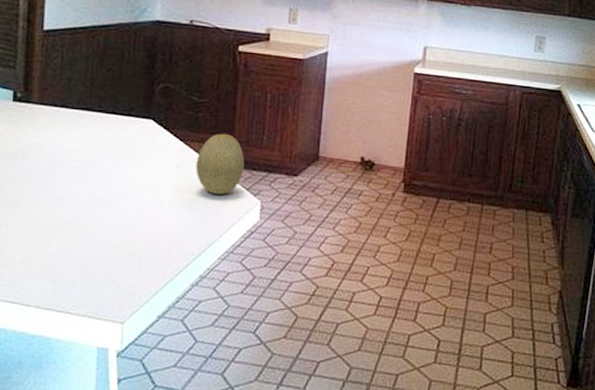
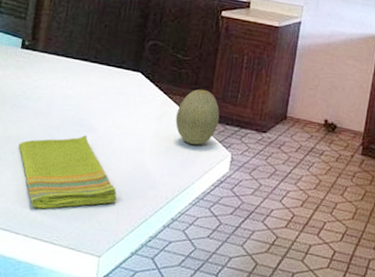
dish towel: none [20,192,137,277] -> present [18,135,117,209]

